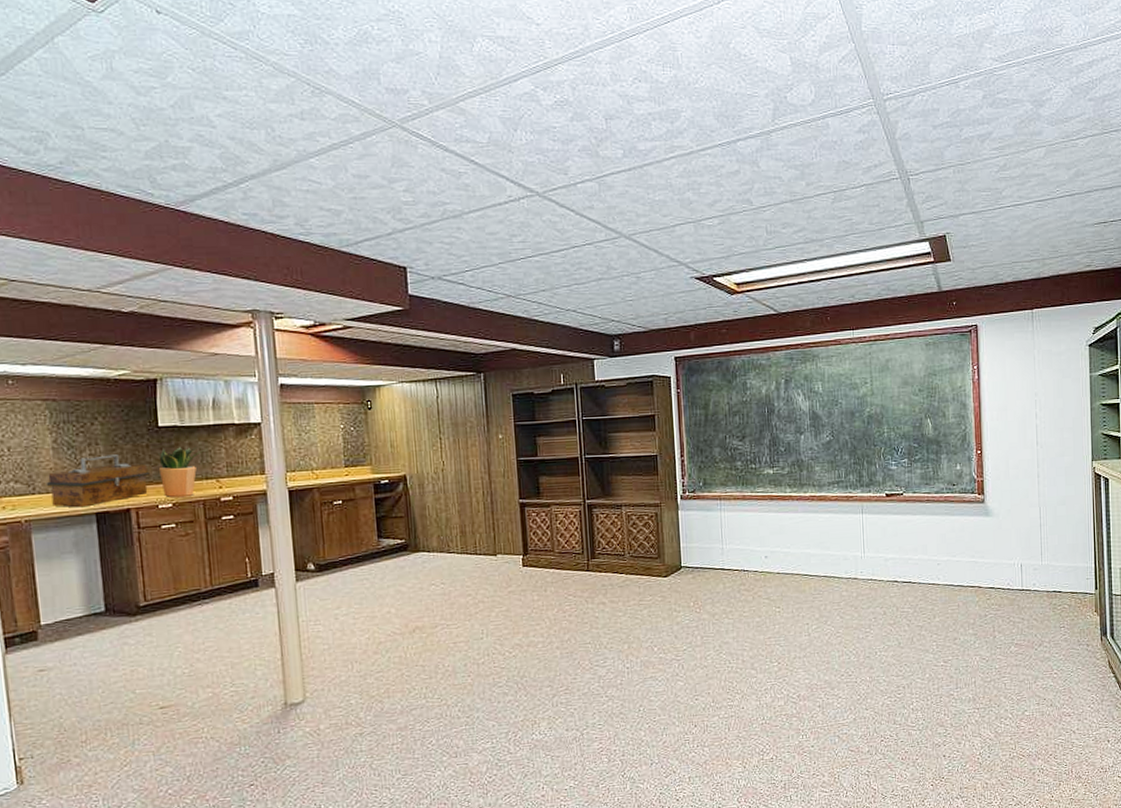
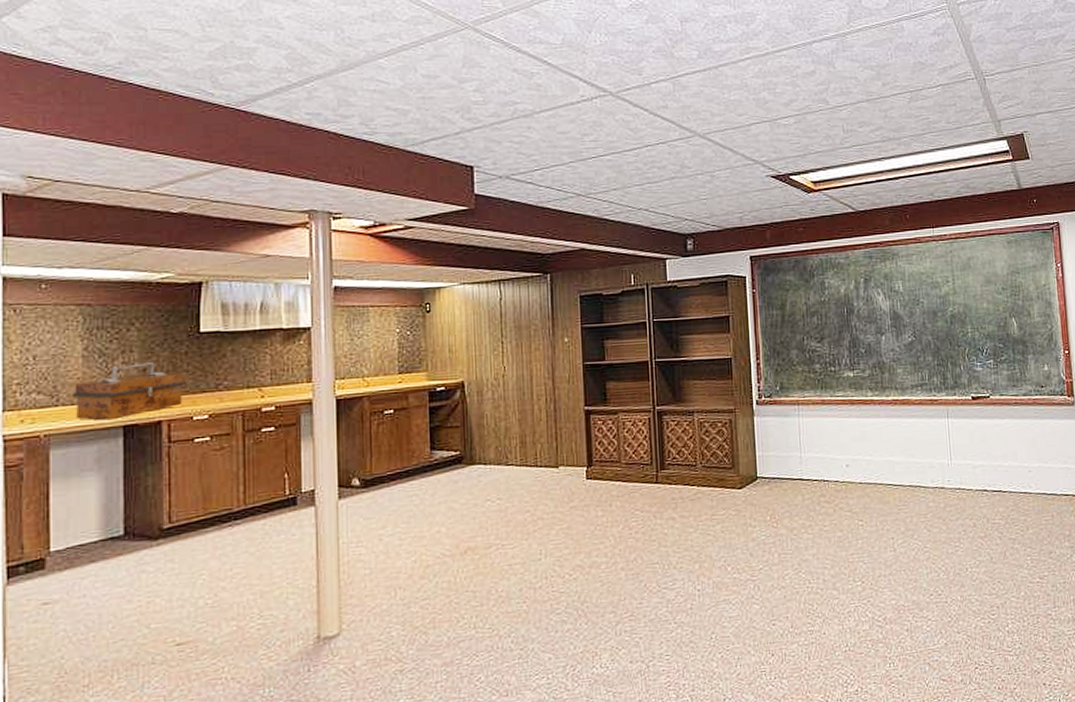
potted plant: present [158,447,207,498] -> none [196,354,250,409]

